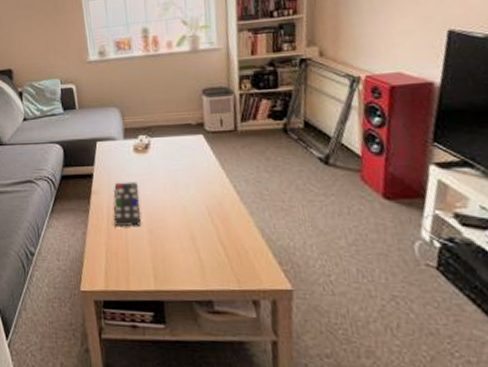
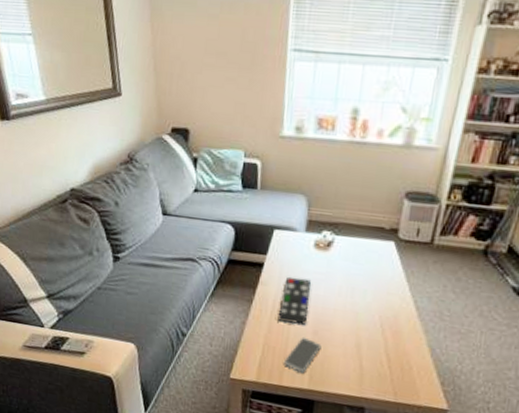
smartphone: none [127,238,159,275] -> present [283,336,322,374]

